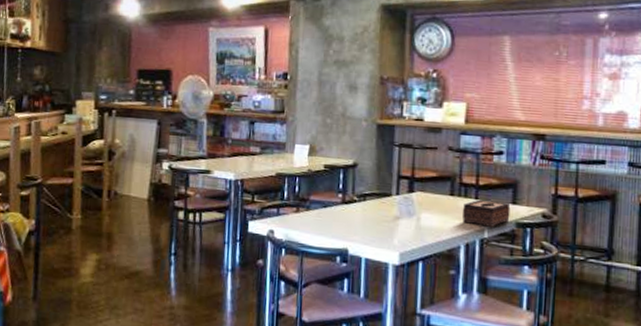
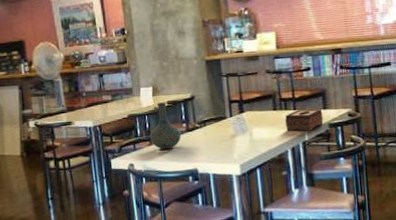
vase: none [297,165,336,222] -> present [149,102,182,151]

